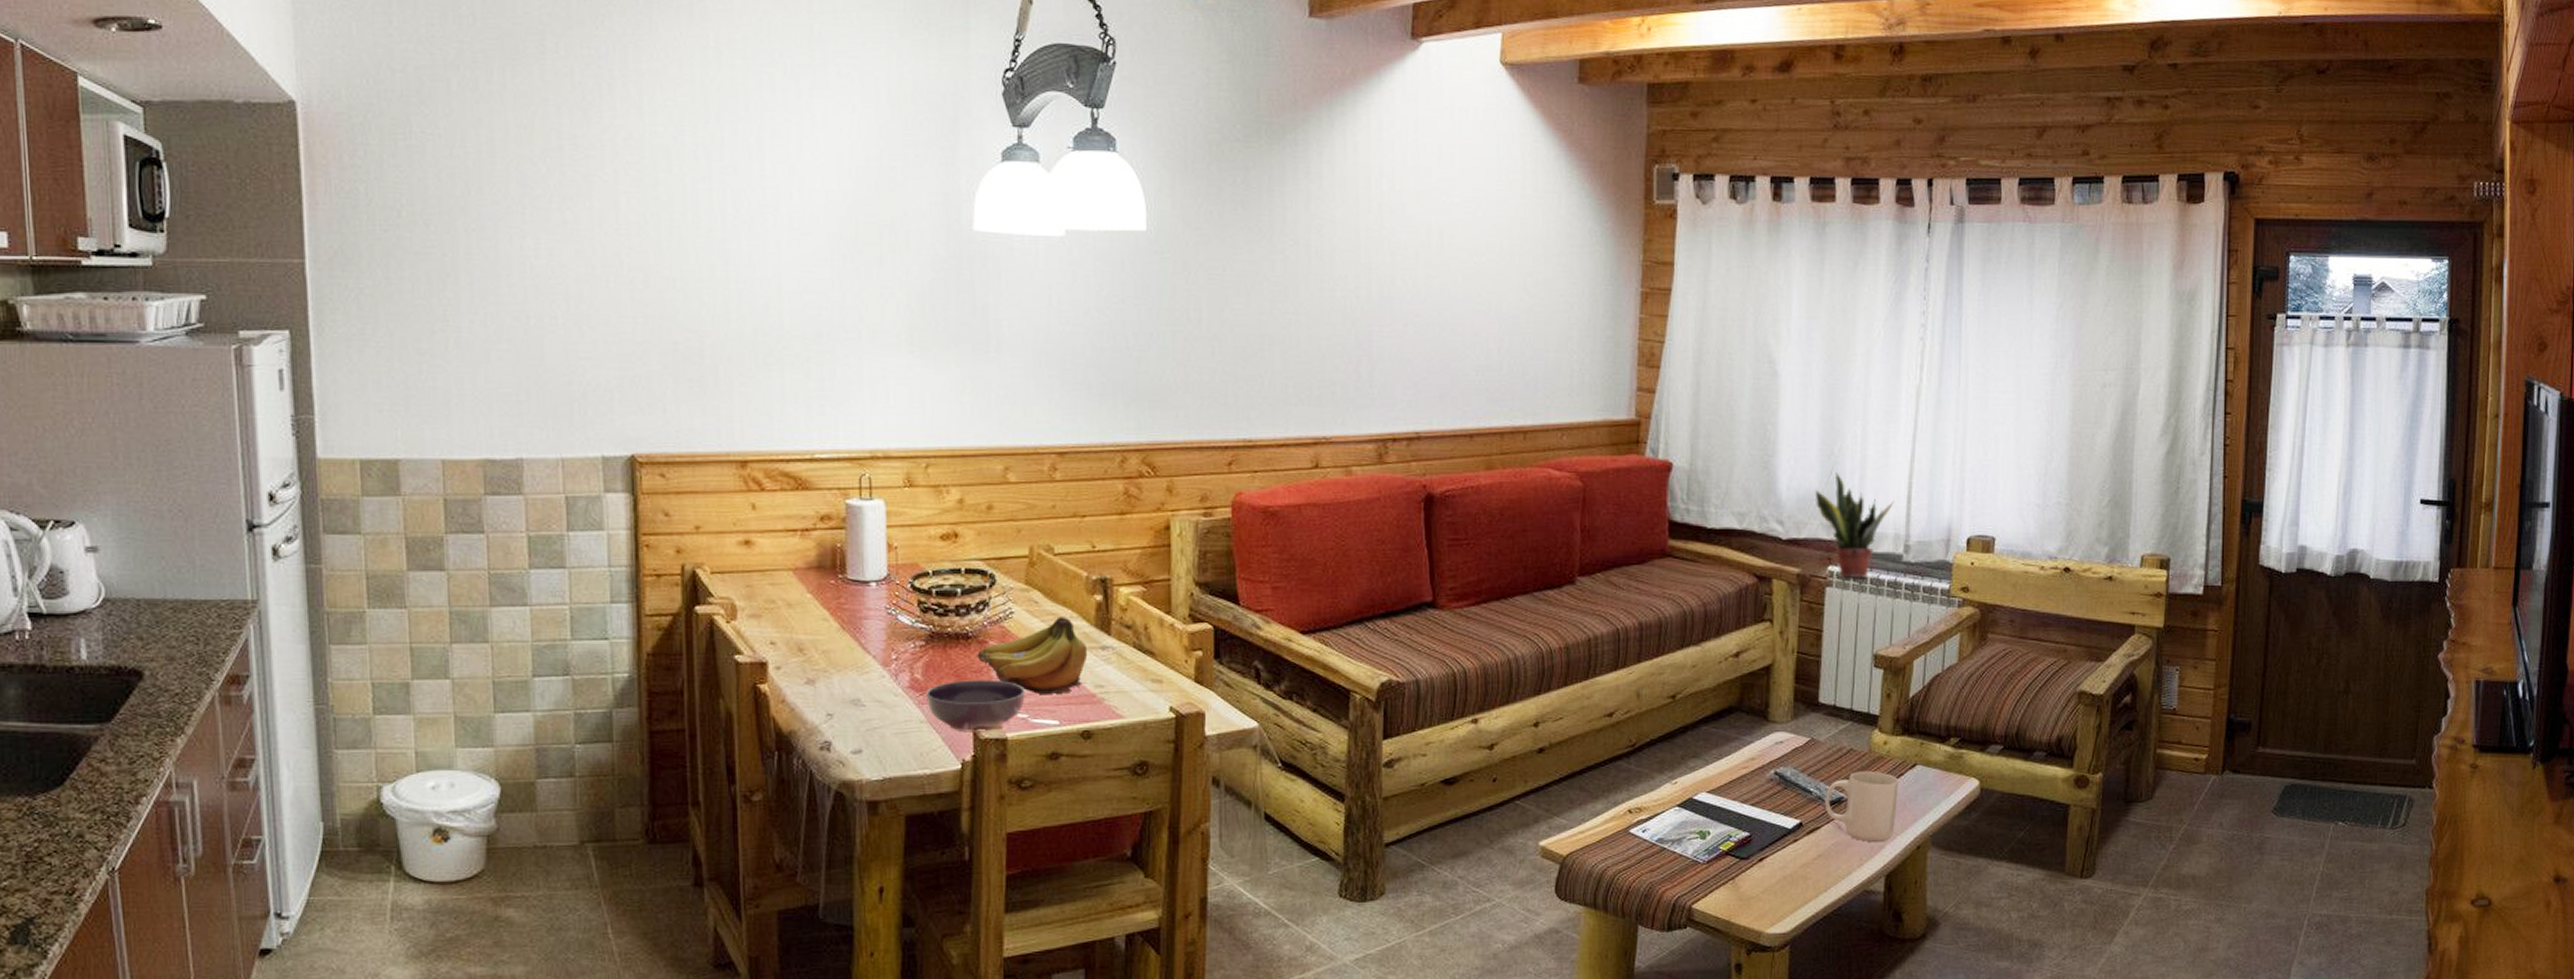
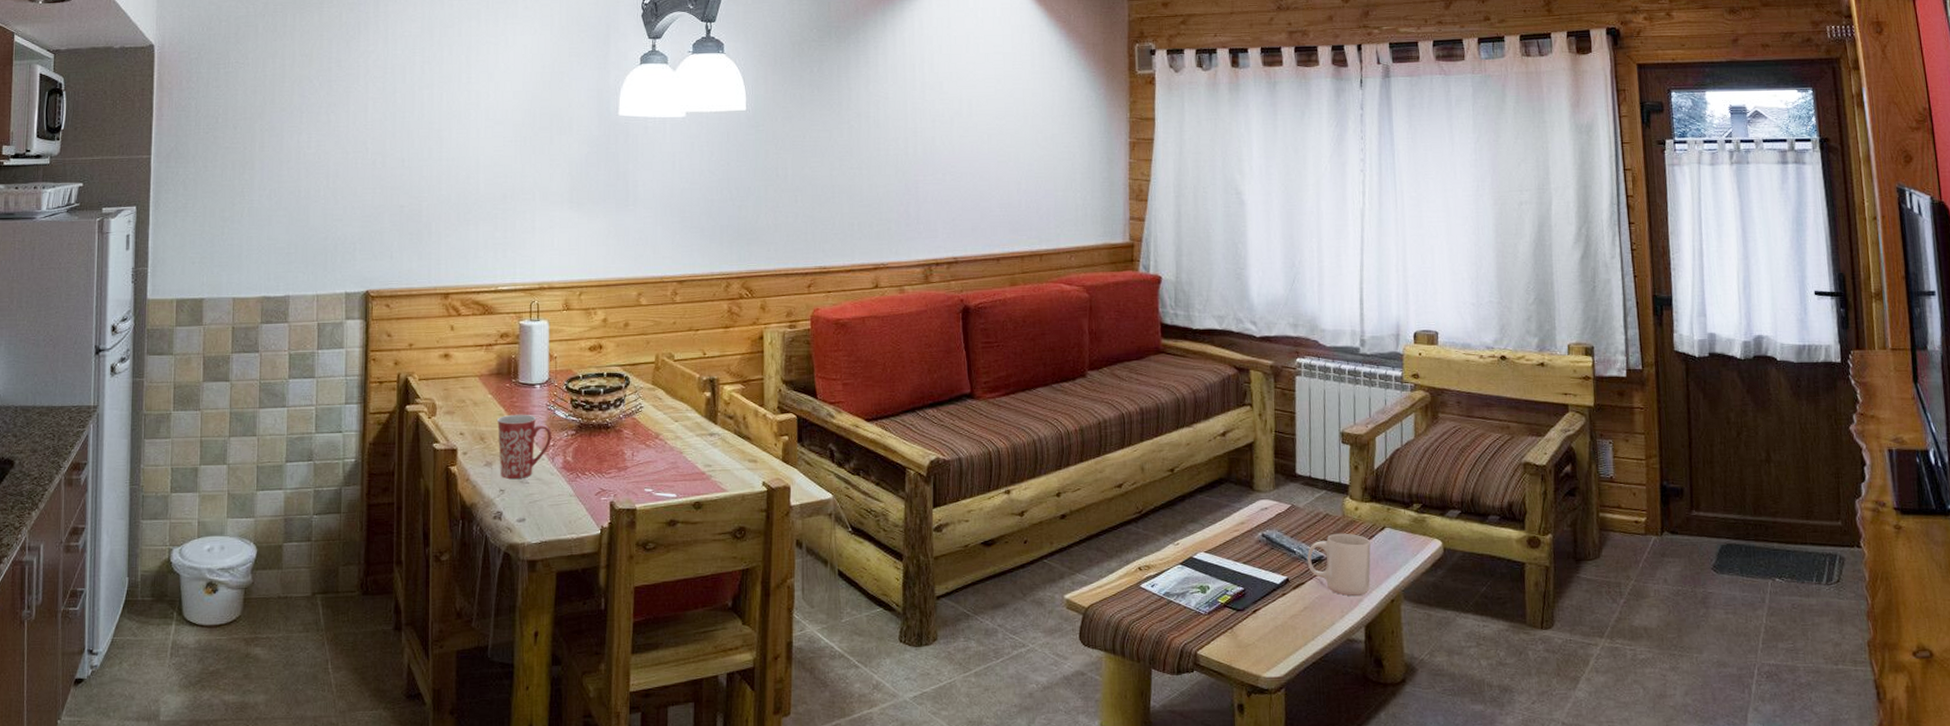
mug: none [819,619,893,700] -> present [496,414,551,479]
bowl: present [926,679,1025,733] -> none [575,461,650,504]
fruit: present [976,617,1088,695] -> none [613,410,699,473]
potted plant: present [1815,473,1895,577] -> none [1281,281,1349,368]

